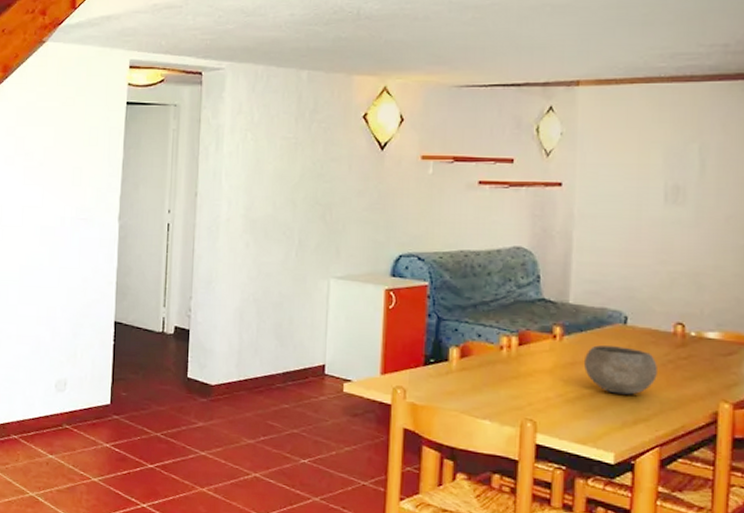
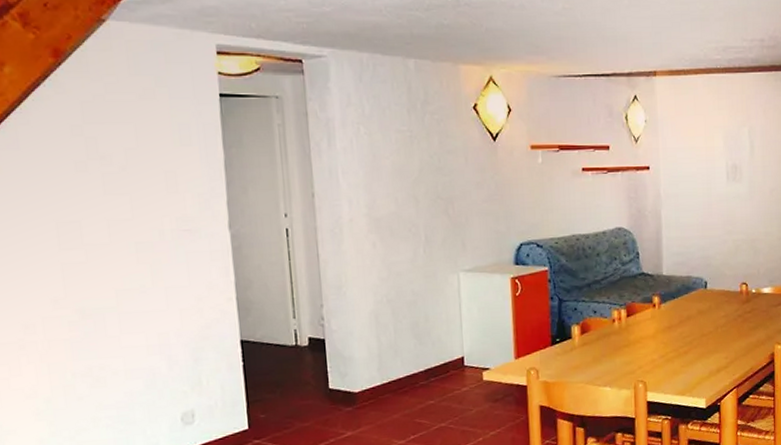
bowl: present [583,345,657,395] -> none [677,308,731,349]

